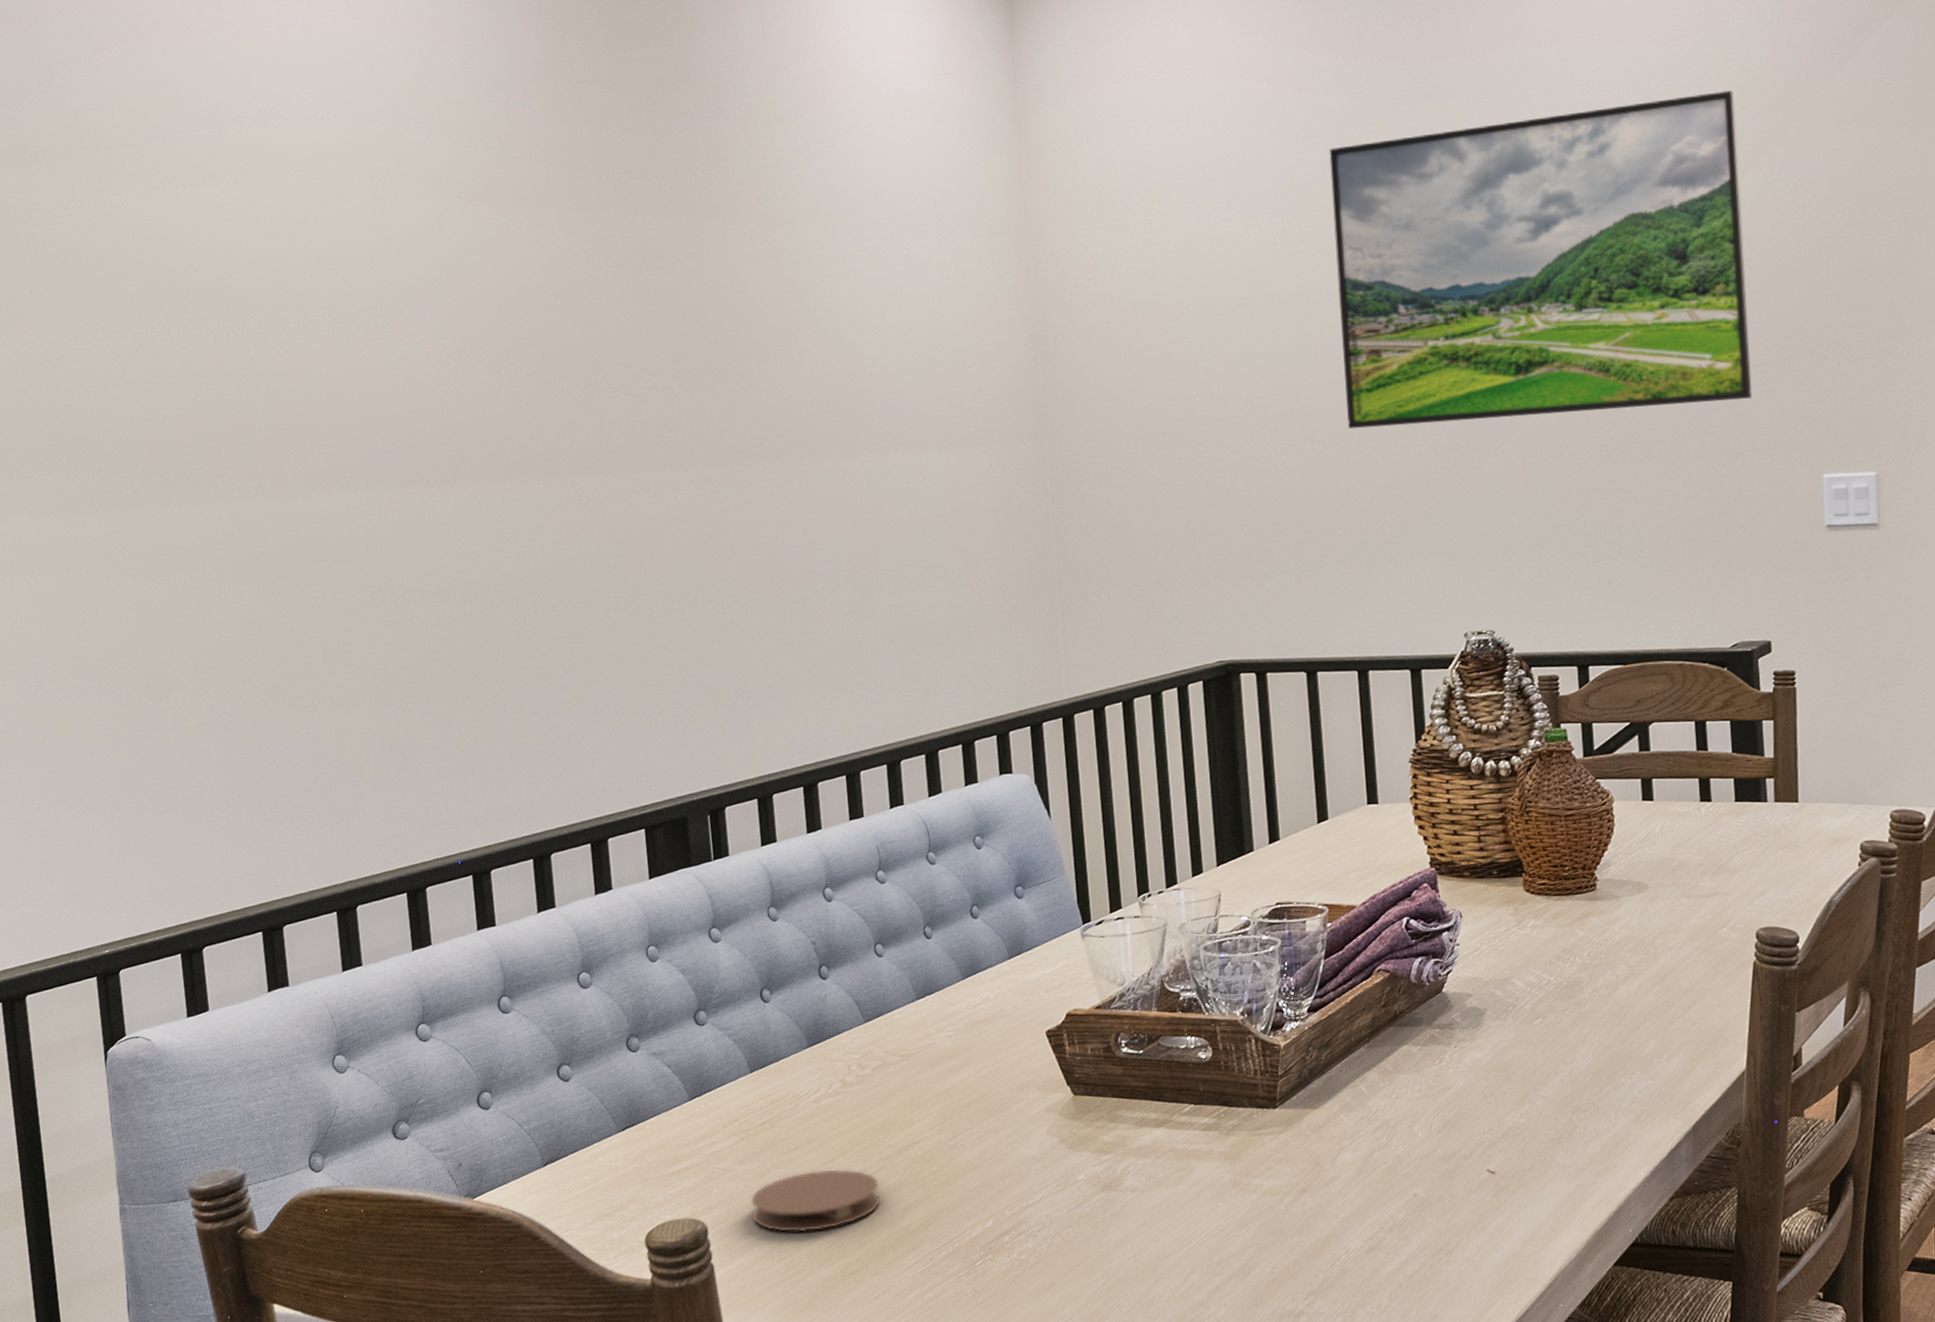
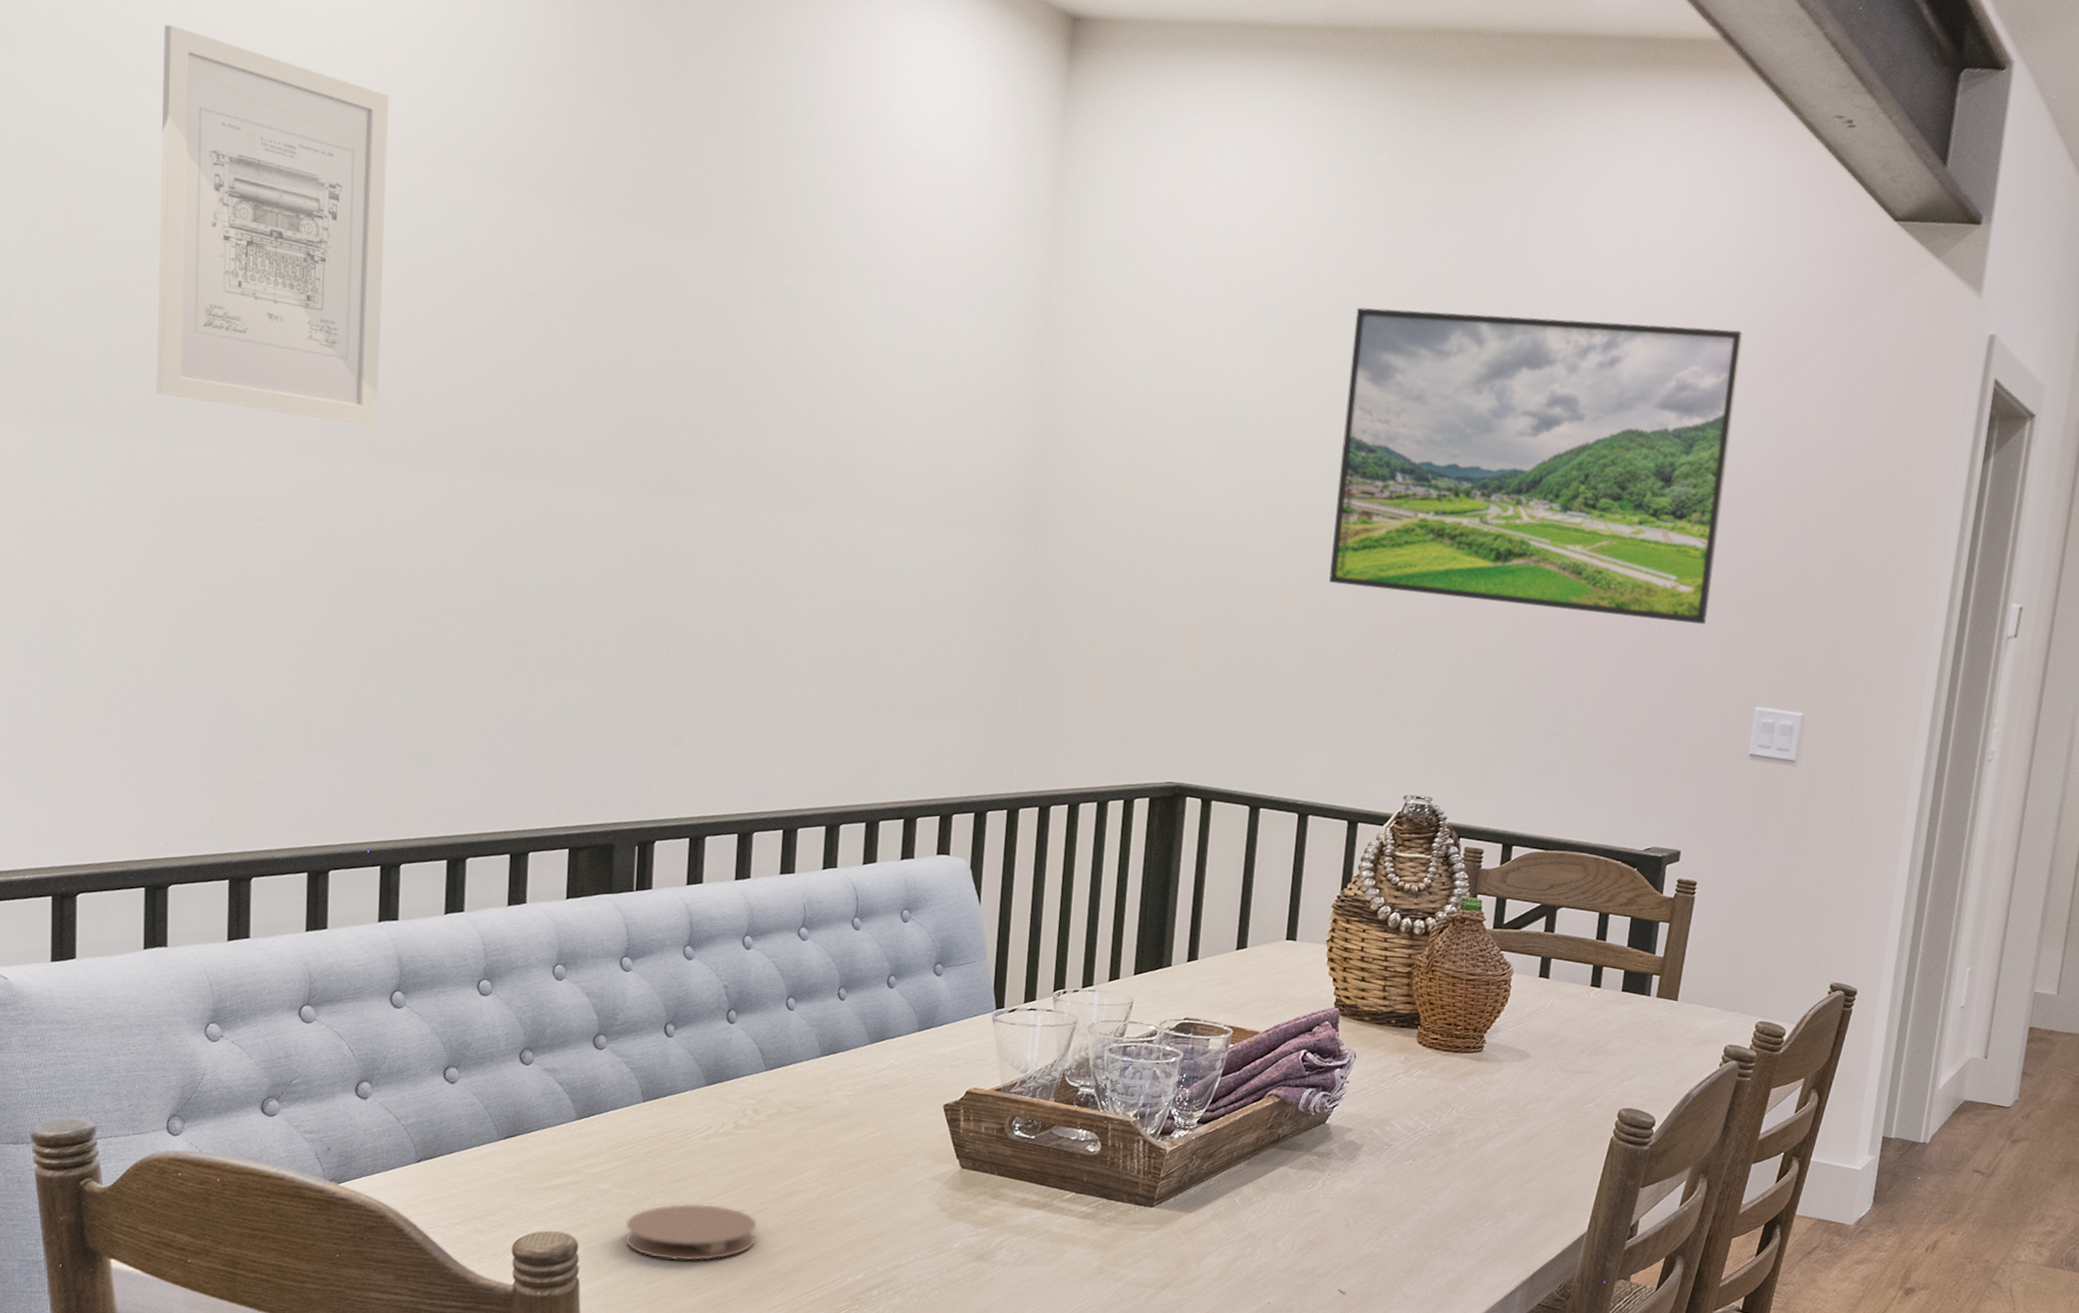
wall art: none [186,119,416,460] -> present [156,24,389,427]

